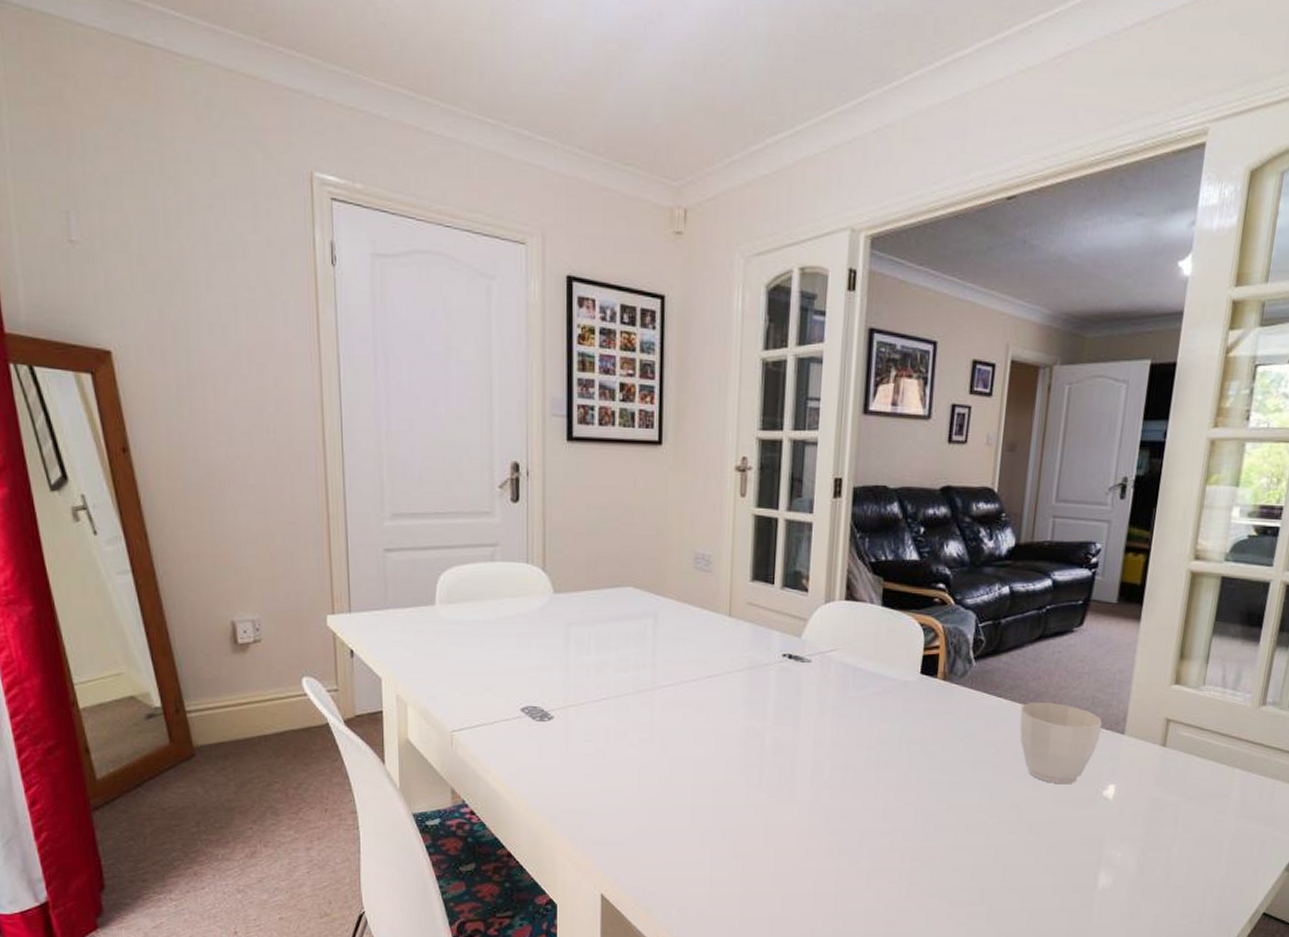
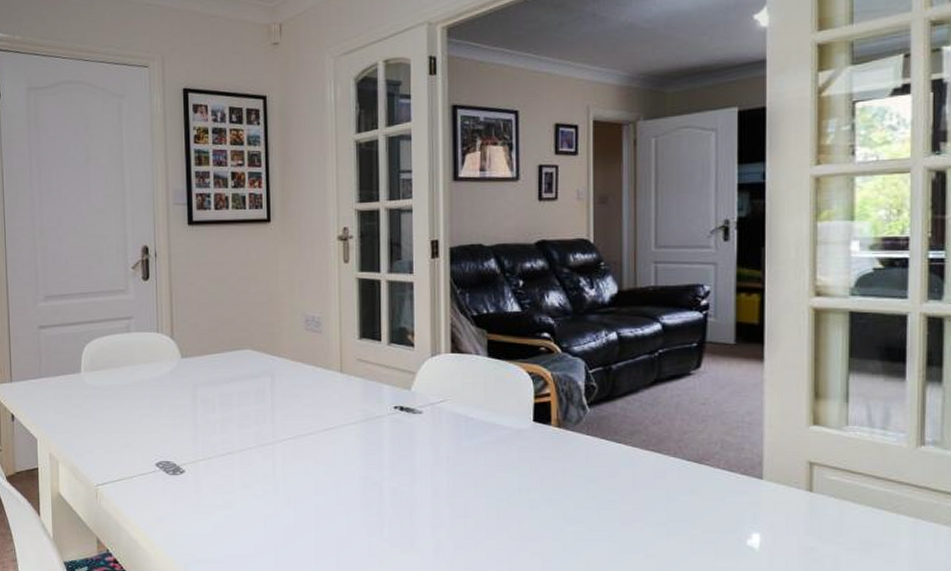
cup: present [1019,702,1102,785] -> none [643,446,736,533]

